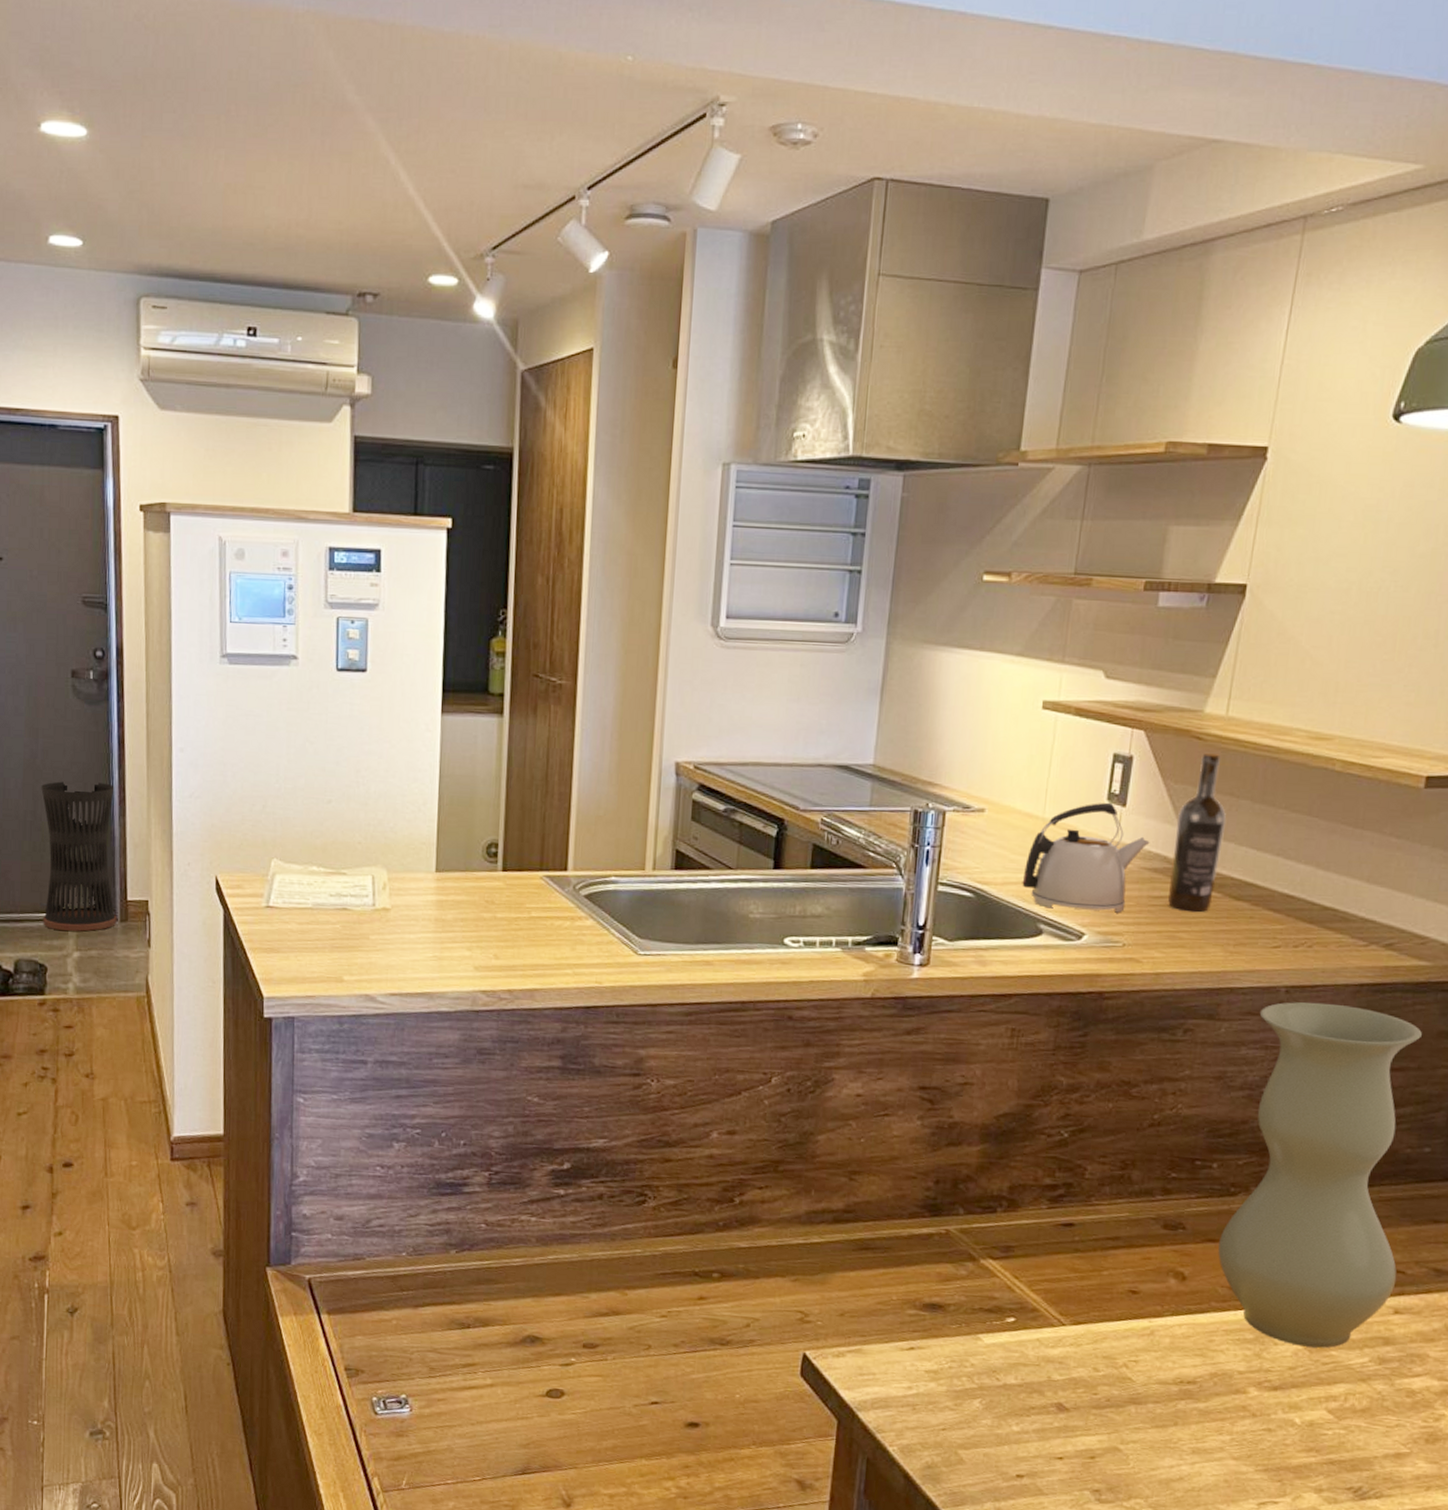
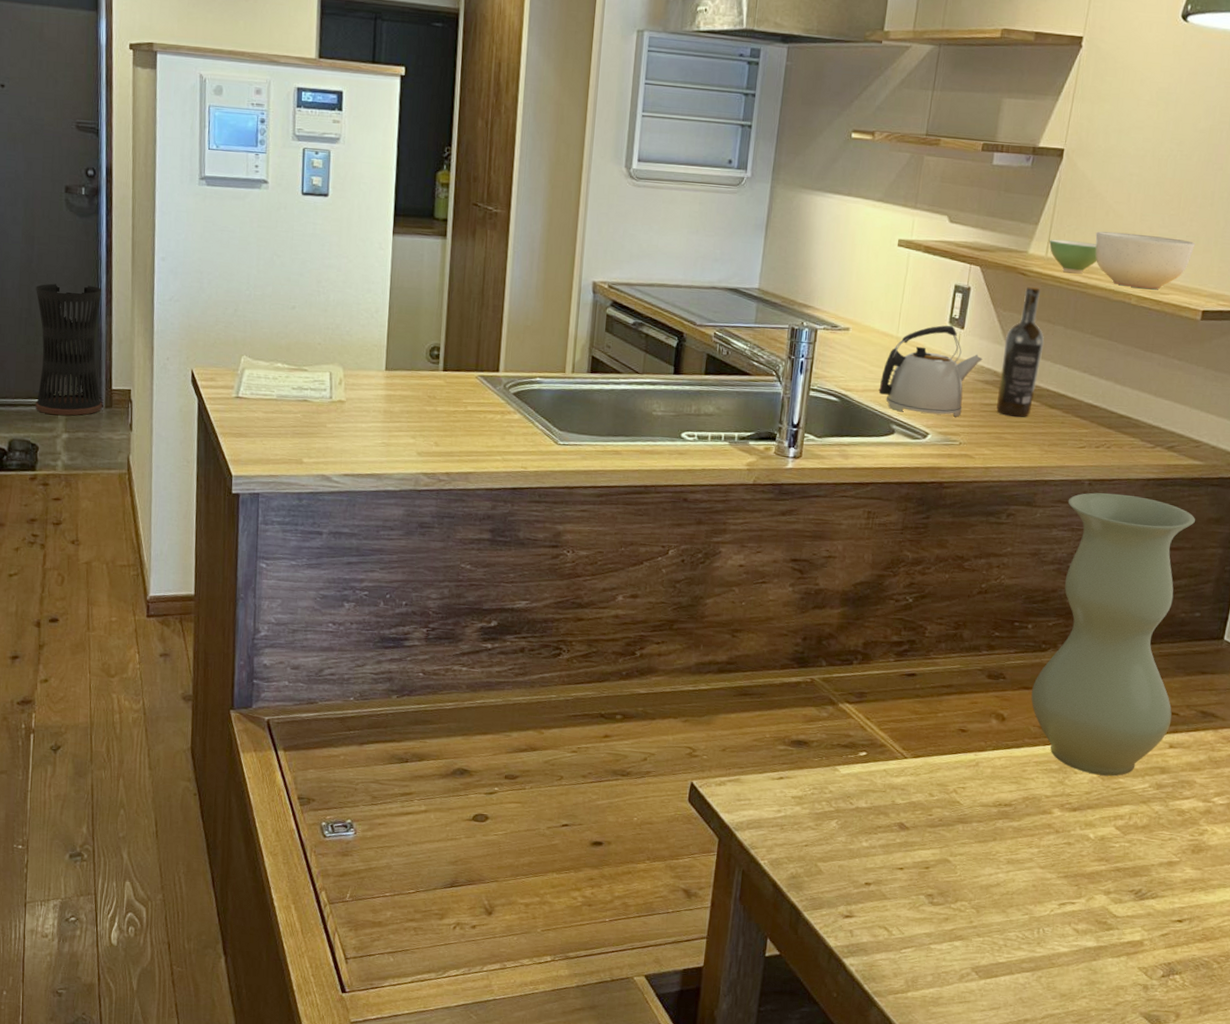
bowl: none [1229,694,1291,736] -> present [1049,239,1097,274]
bowl: none [1288,682,1416,752] -> present [1095,231,1196,289]

